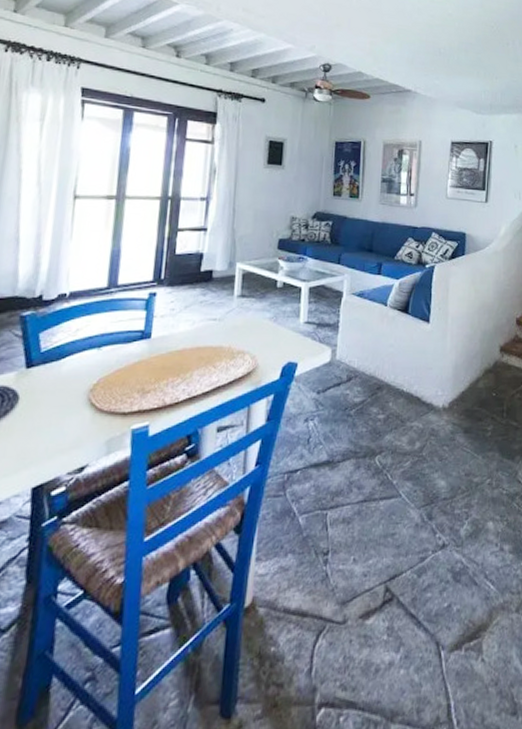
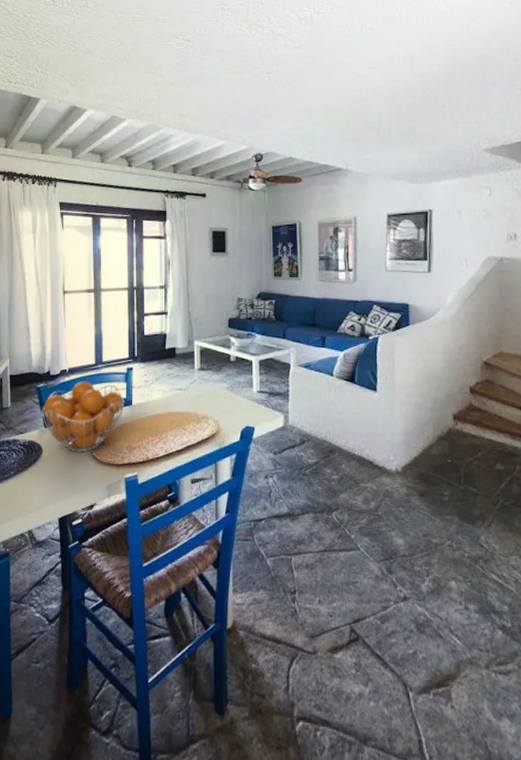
fruit basket: none [22,307,142,400] -> present [41,380,125,453]

